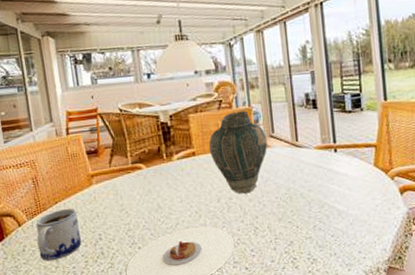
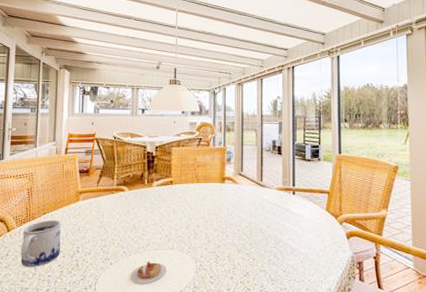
vase: present [209,110,268,194] -> none [186,149,236,223]

